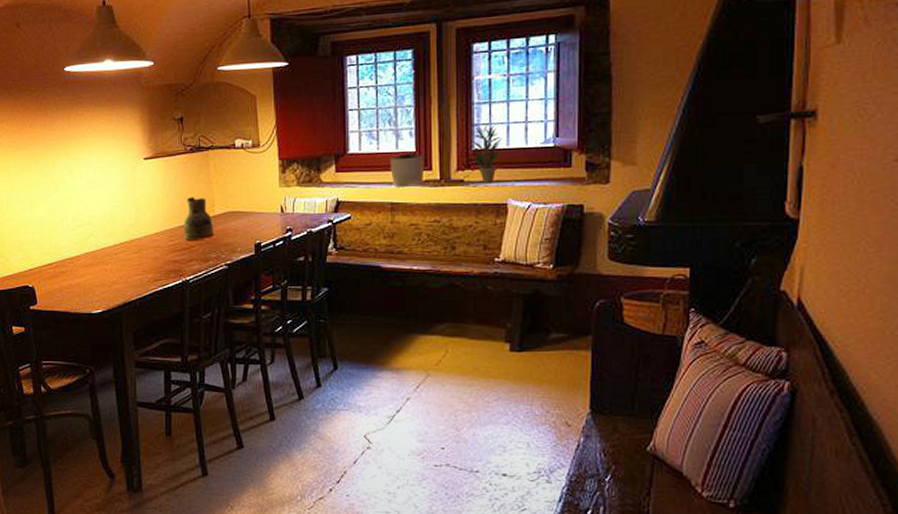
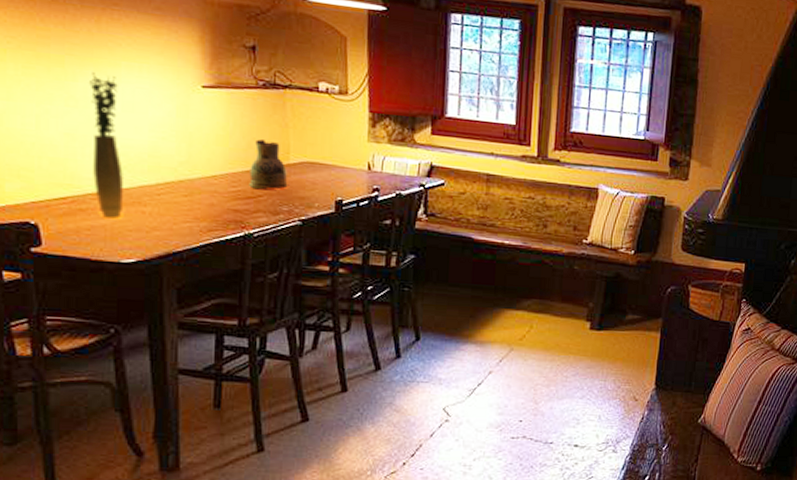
vase: none [64,159,92,278] -> present [90,71,125,220]
planter: present [390,153,425,189] -> none [488,125,523,161]
potted plant: present [470,123,502,184] -> none [568,108,598,167]

